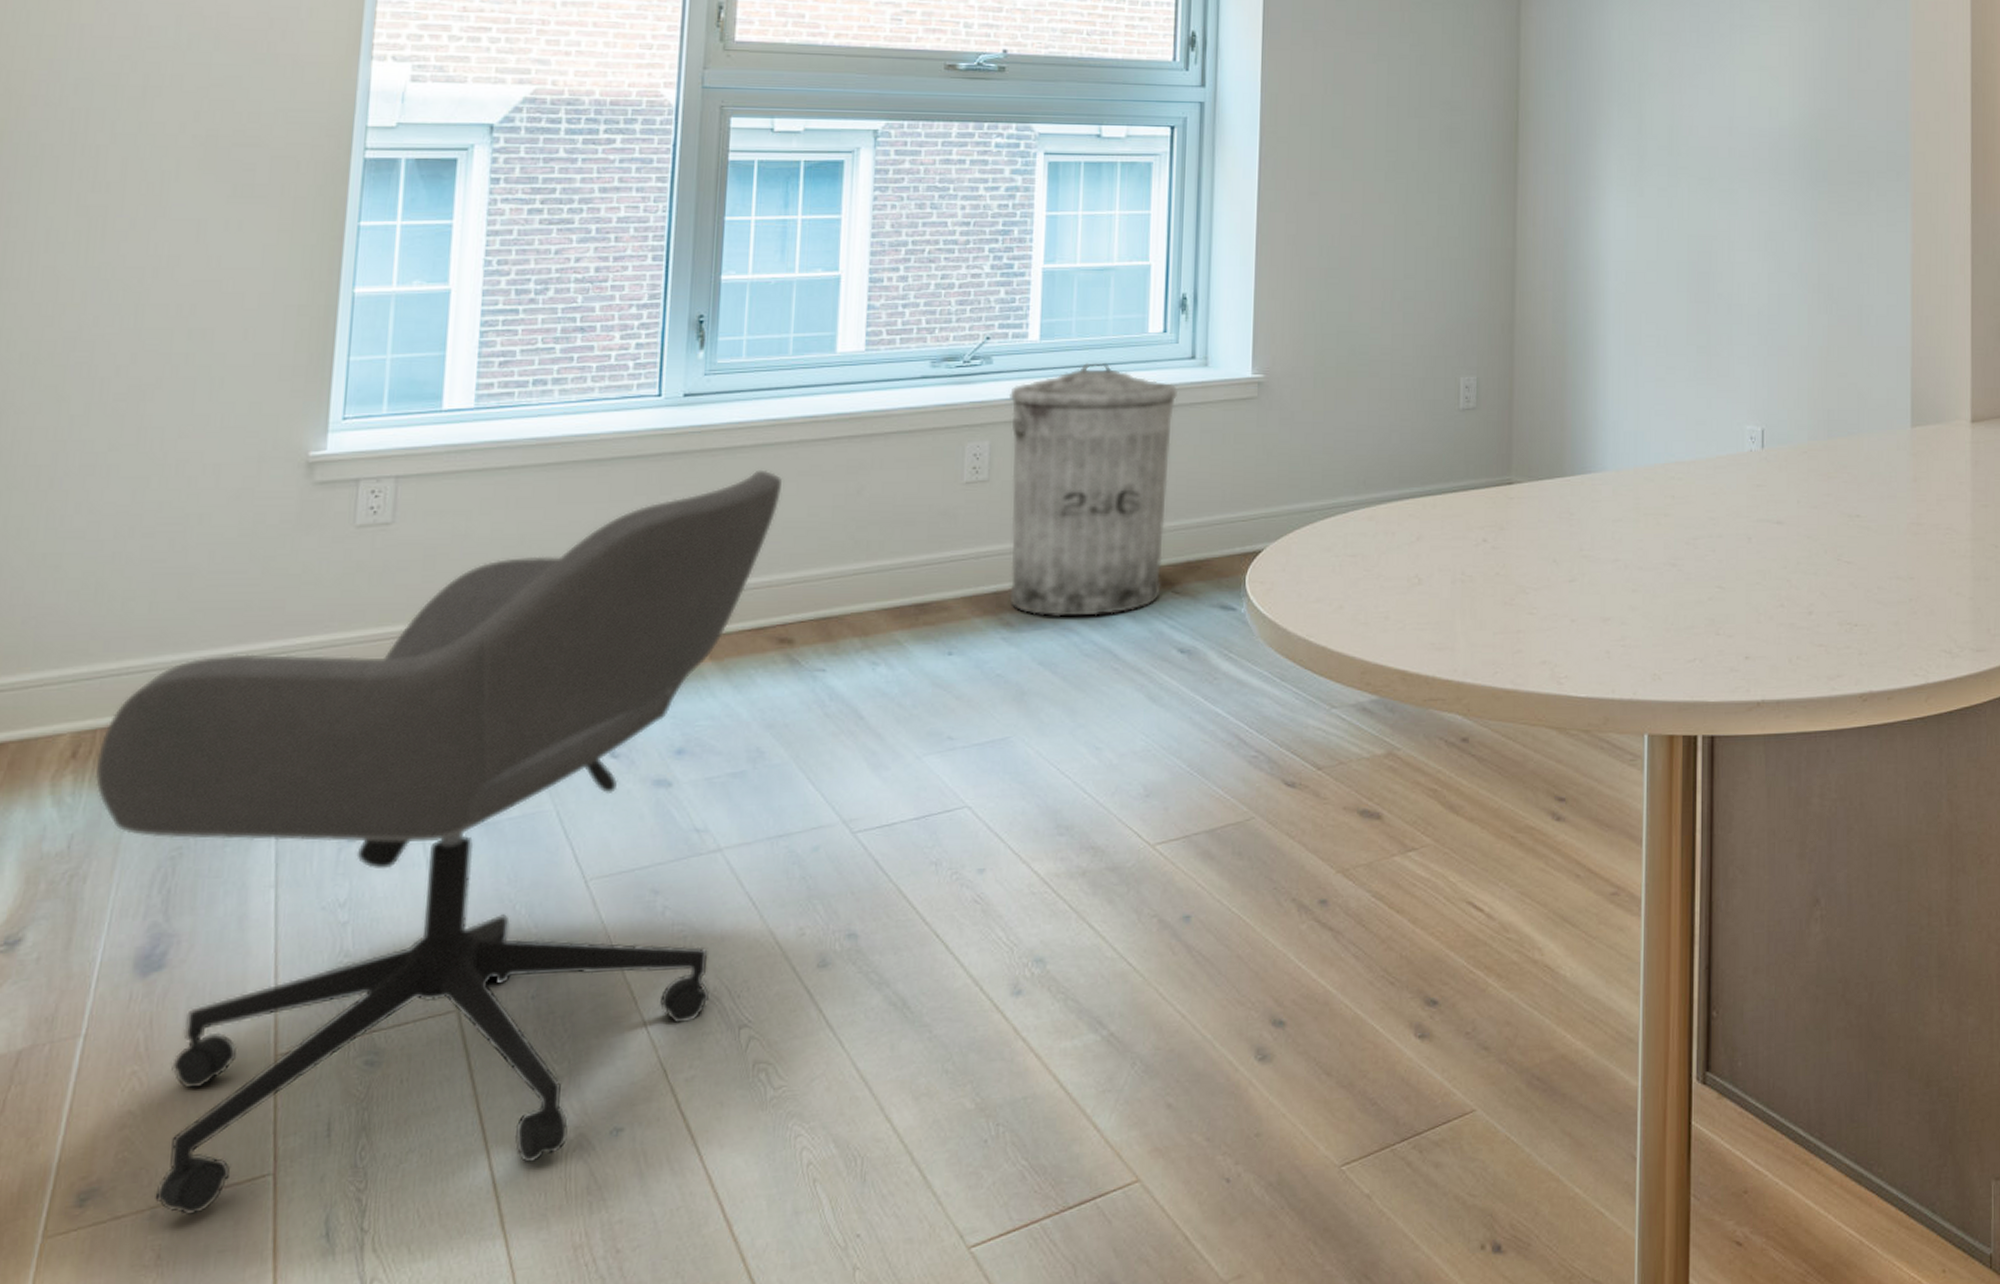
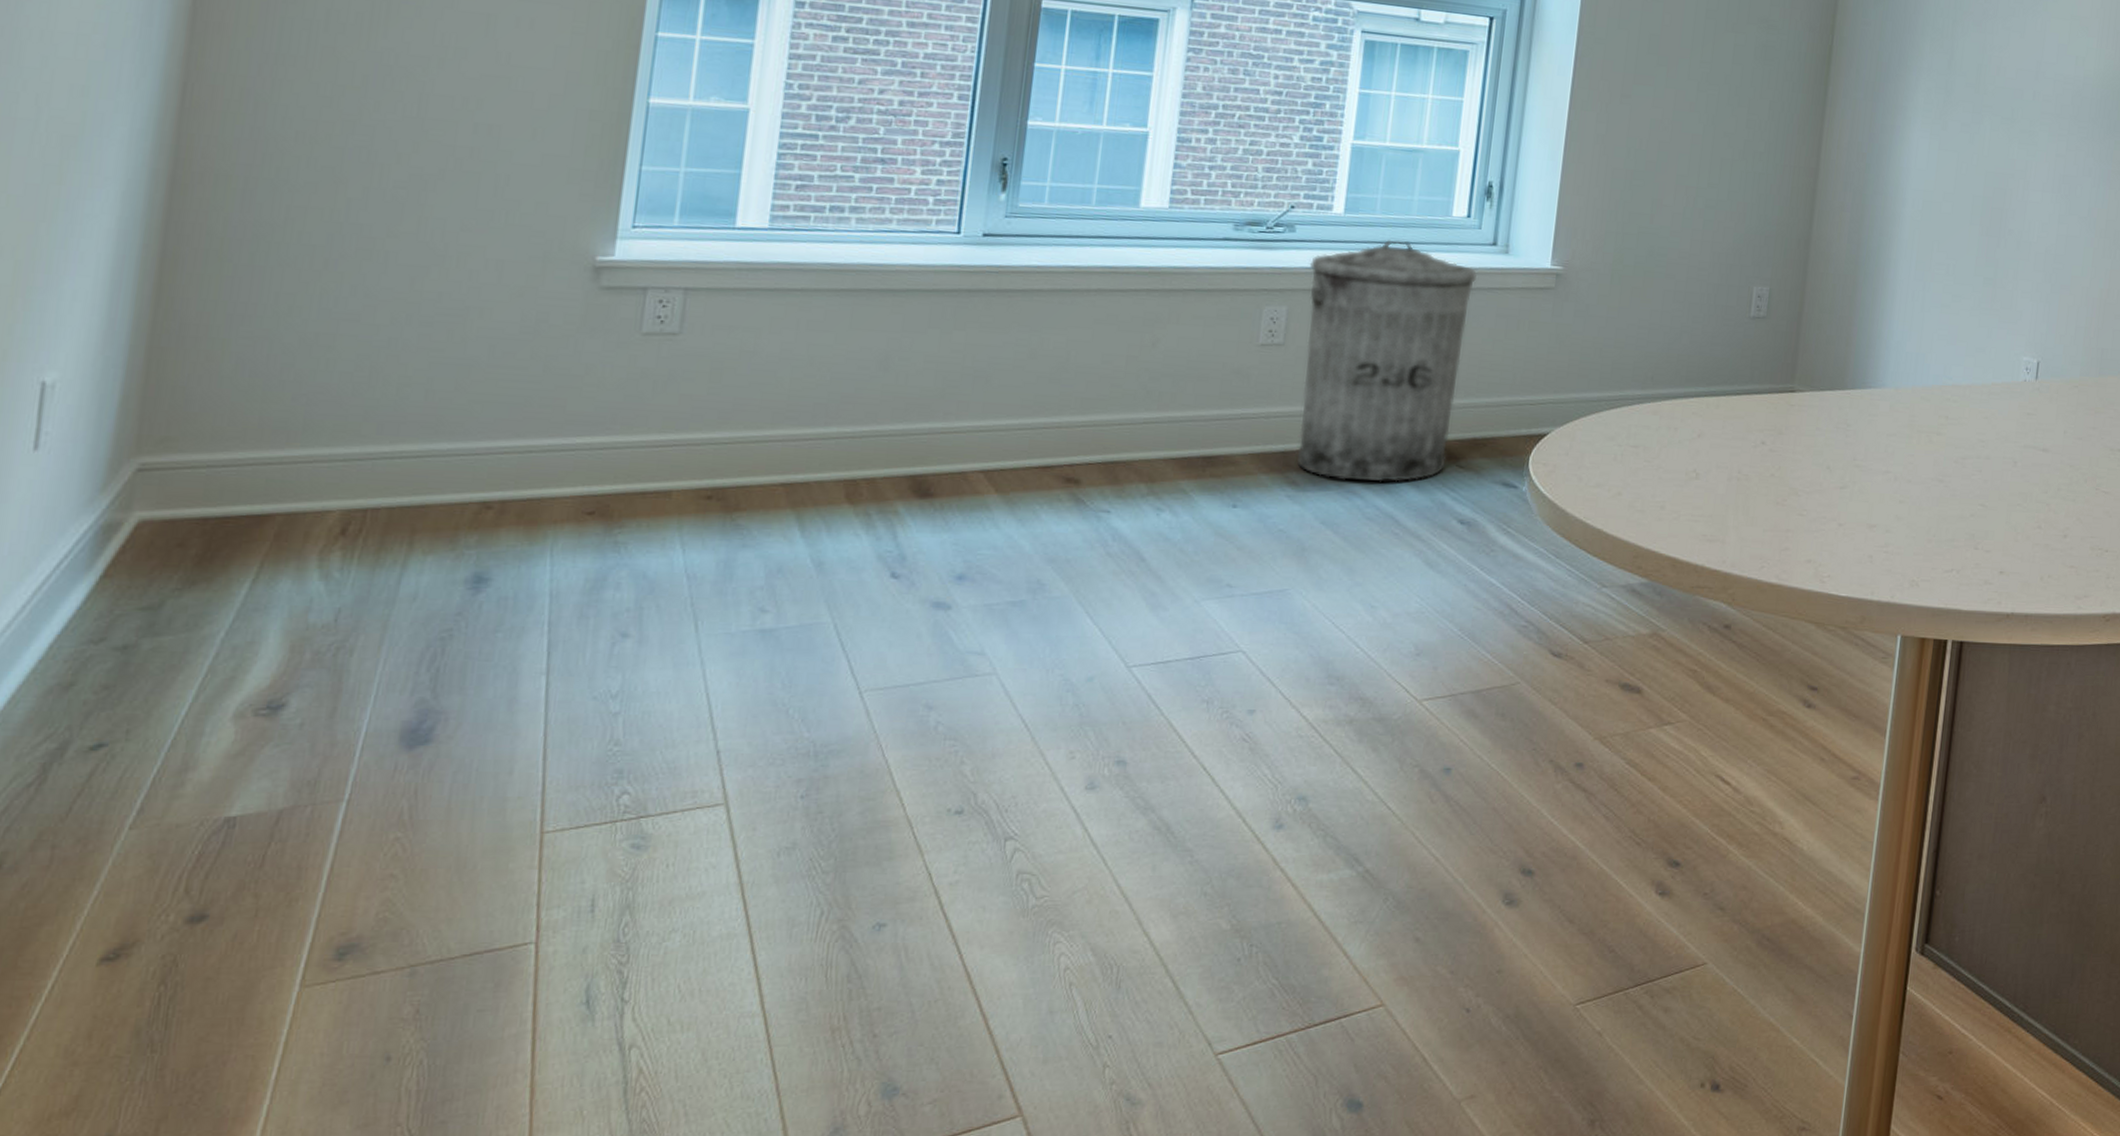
office chair: present [94,469,783,1216] -> none [364,314,1079,976]

